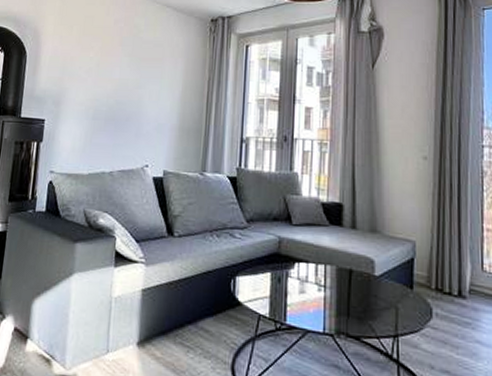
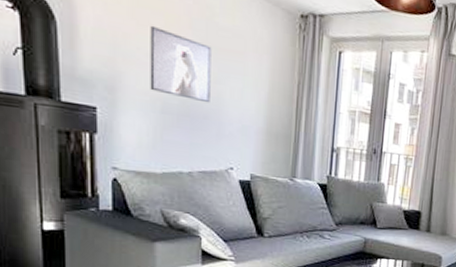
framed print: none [86,48,136,107] -> present [150,25,212,104]

